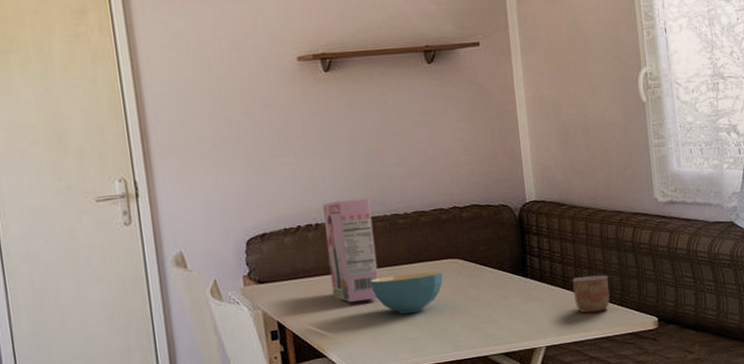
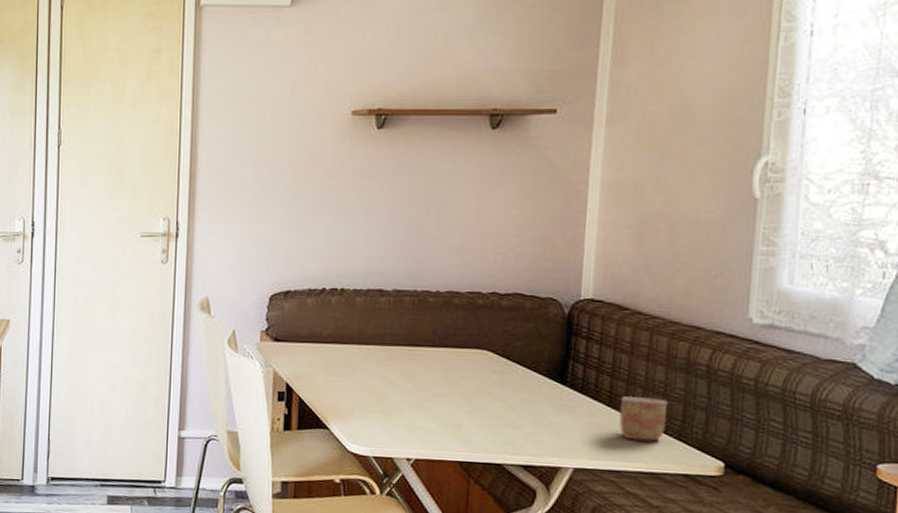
cereal box: present [323,198,378,303] -> none [346,268,402,378]
cereal bowl: present [370,271,443,314] -> none [387,356,467,401]

